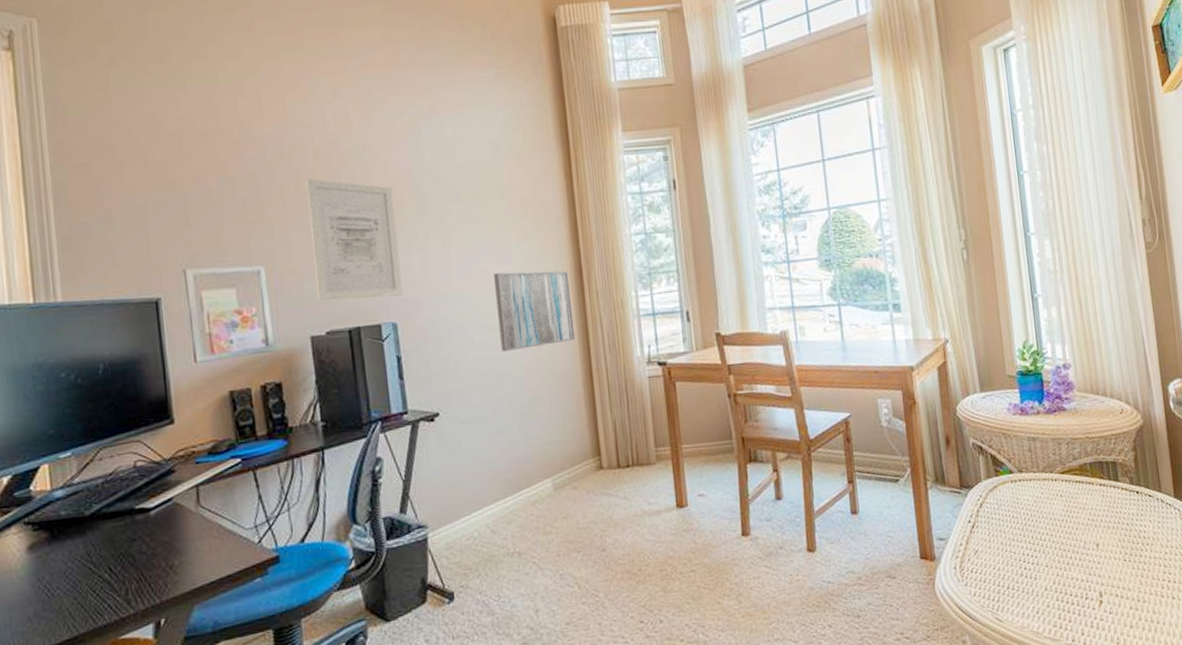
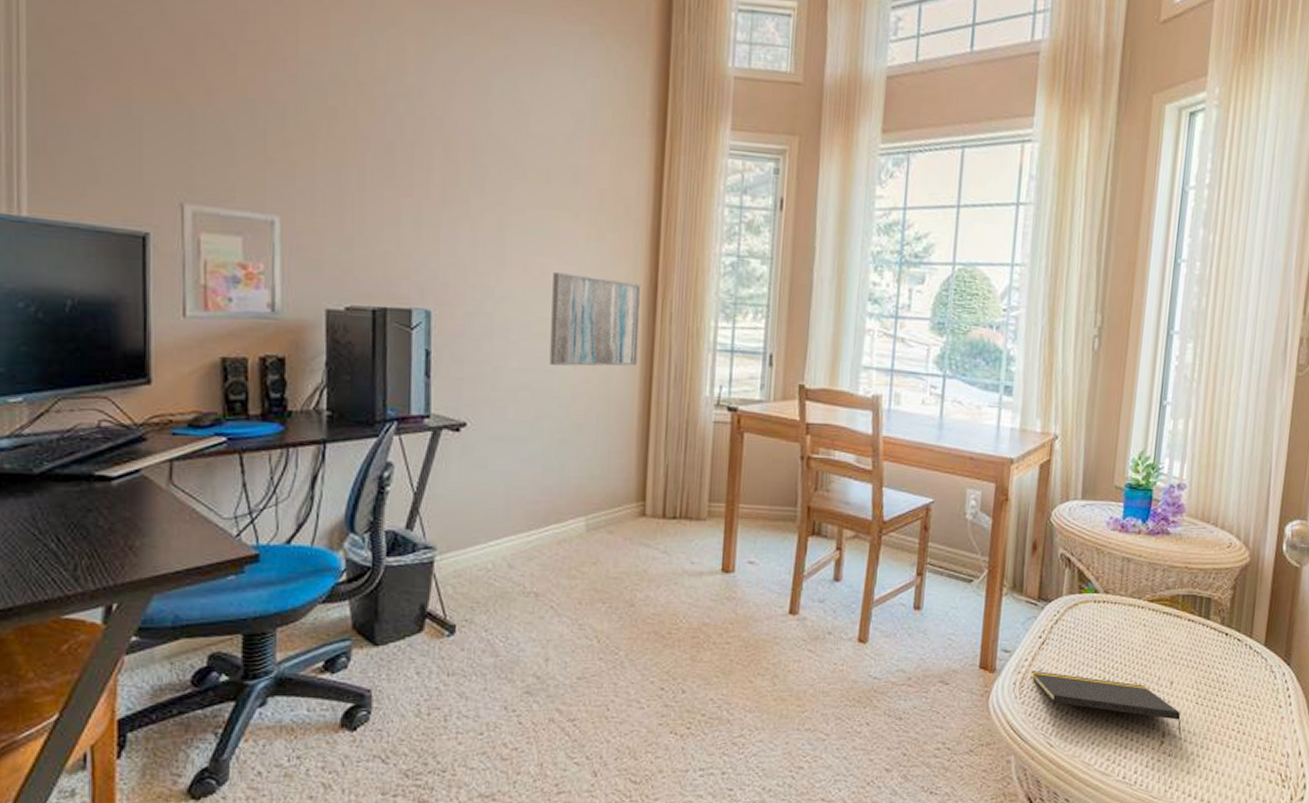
wall art: present [305,179,403,300] -> none [339,120,447,279]
notepad: none [968,551,1117,593] -> present [1031,671,1182,736]

